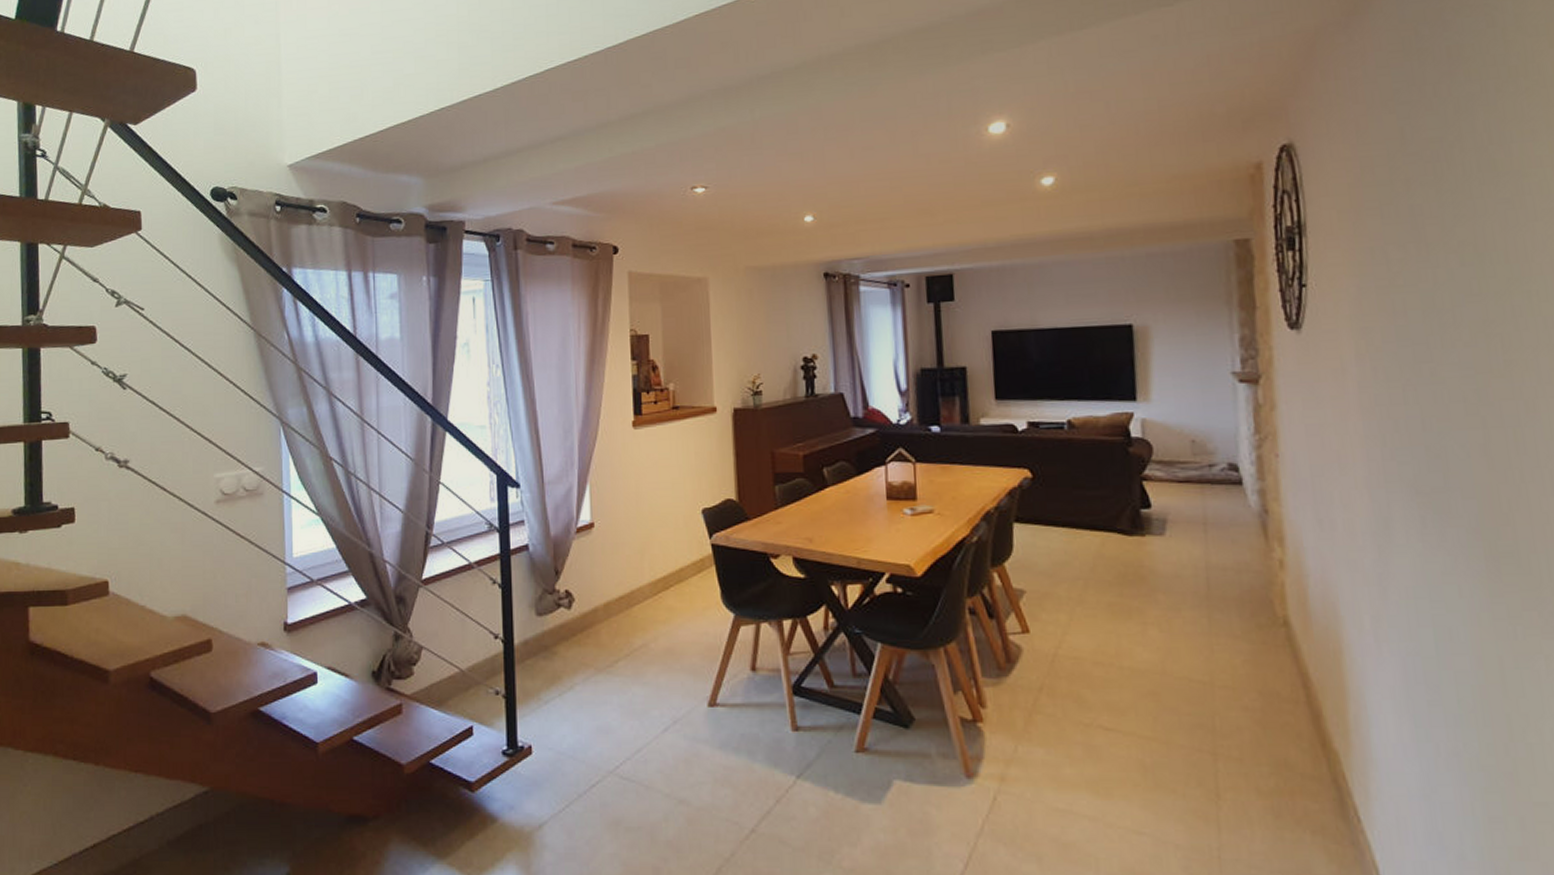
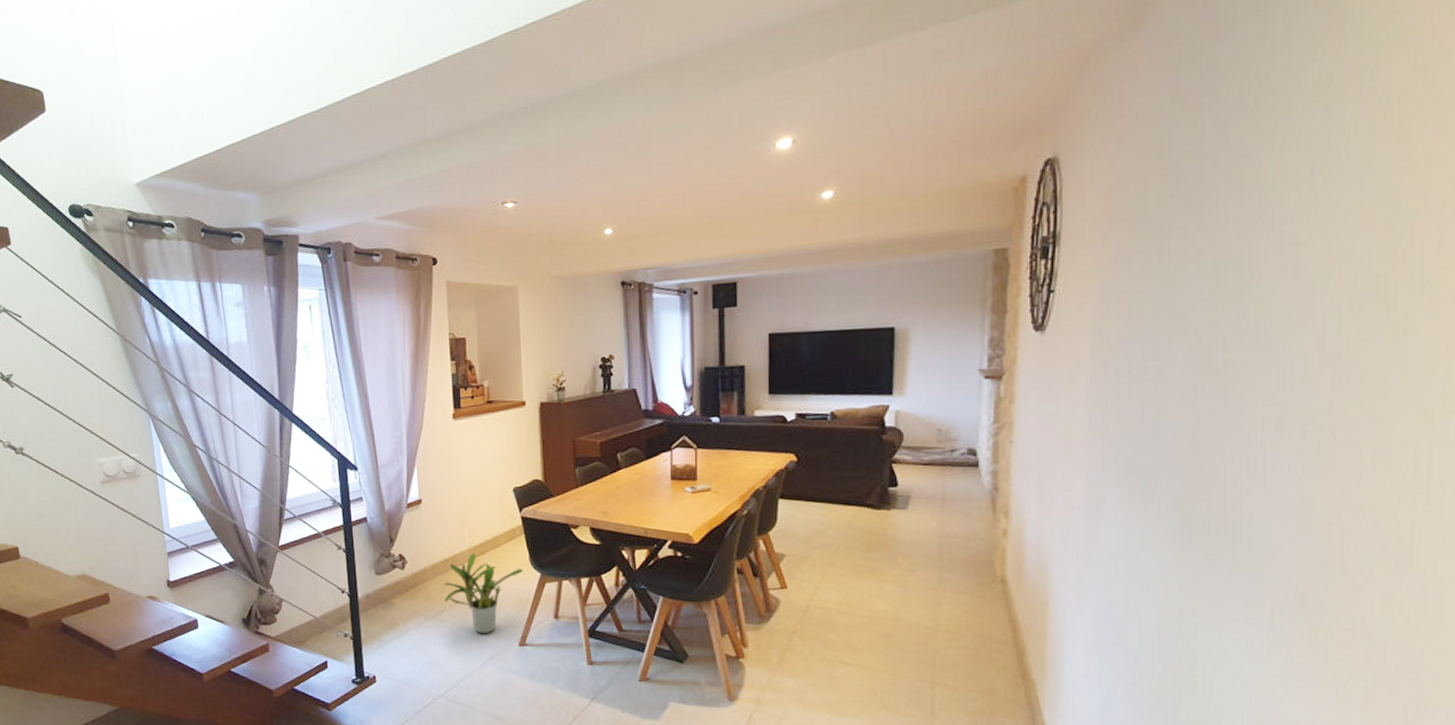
potted plant: none [617,589,713,691] -> present [444,553,523,634]

